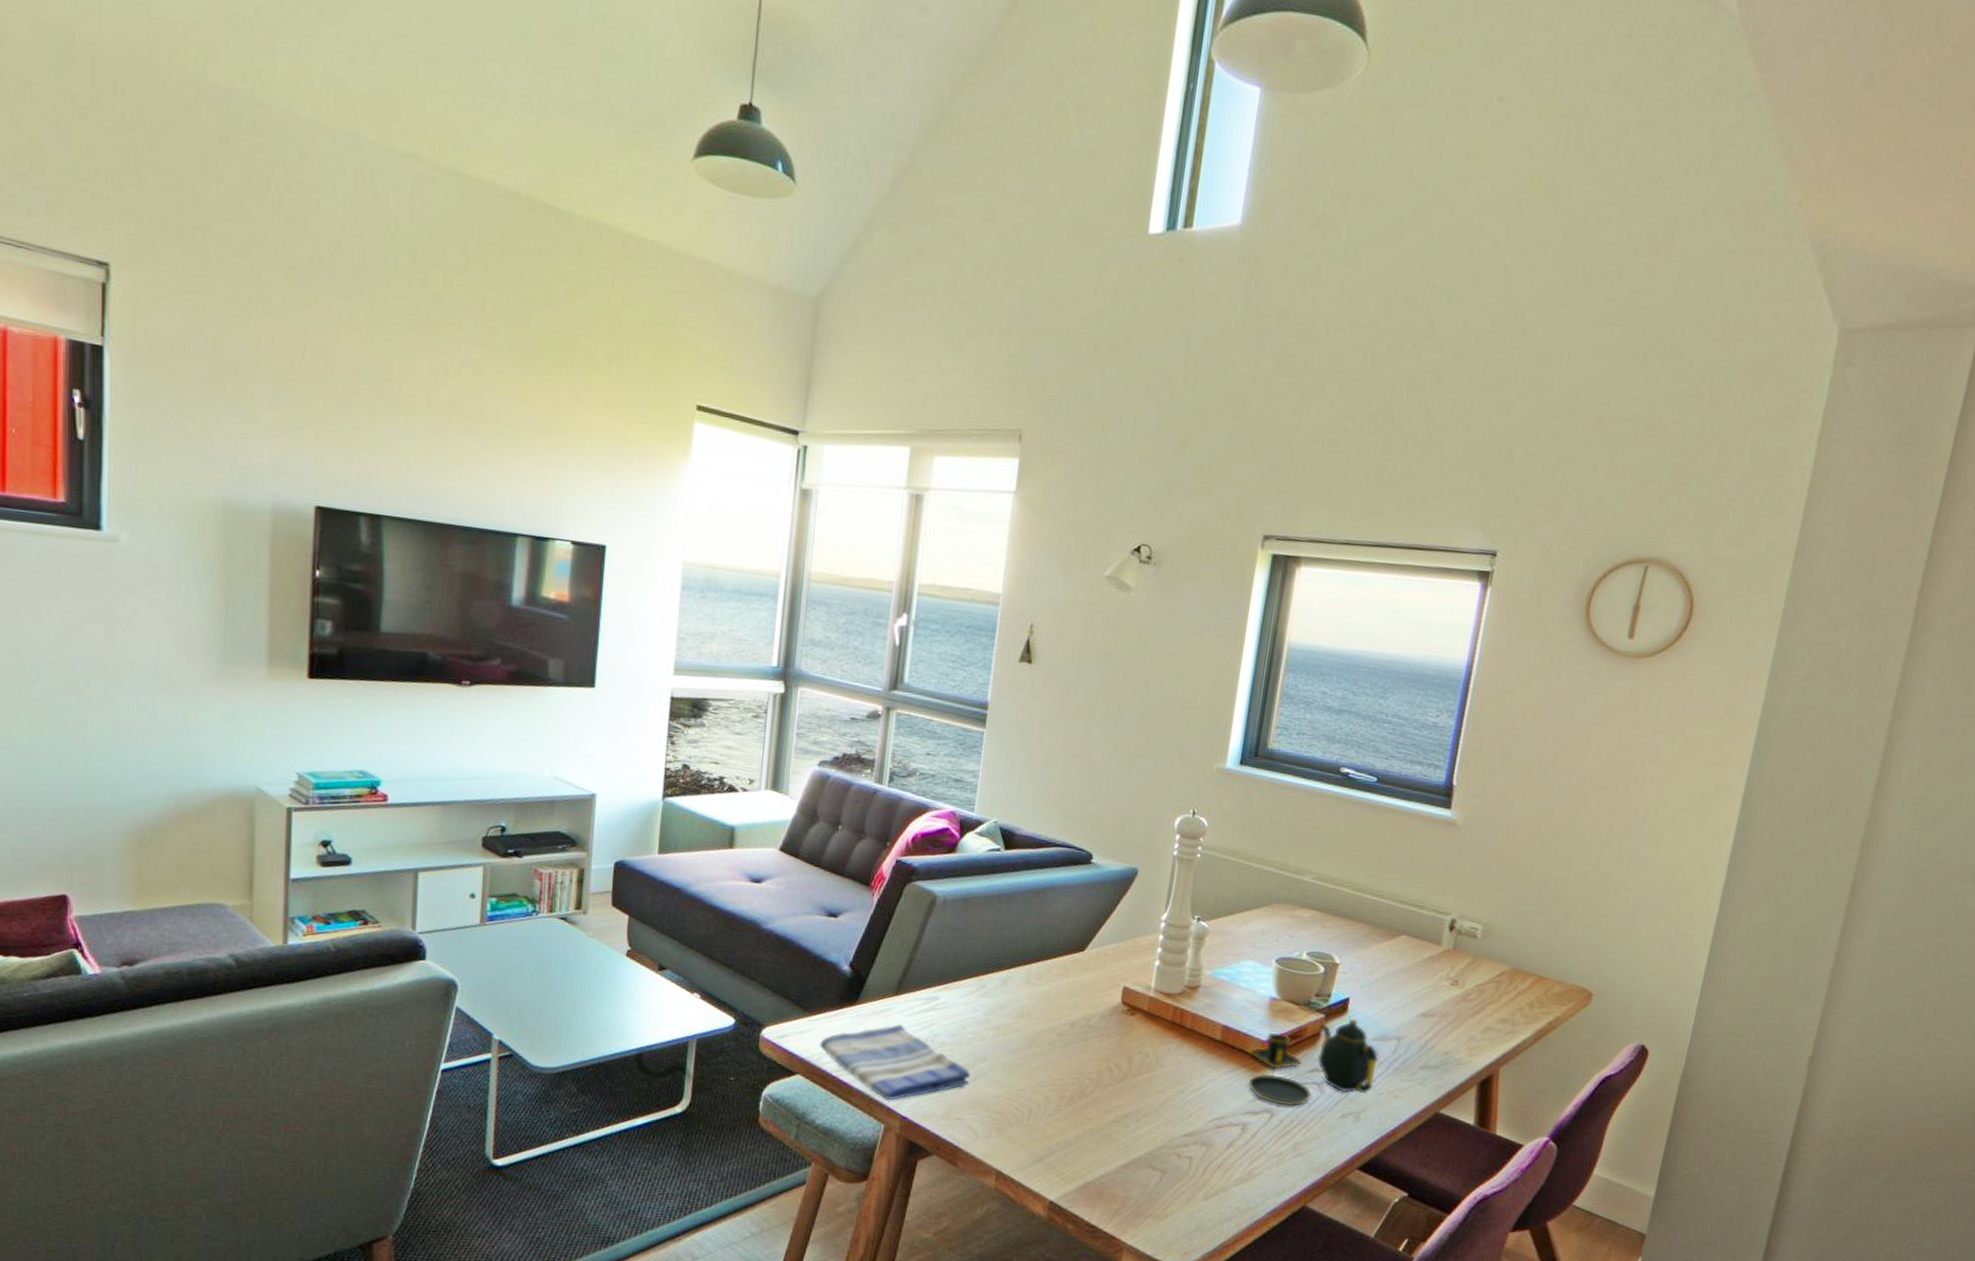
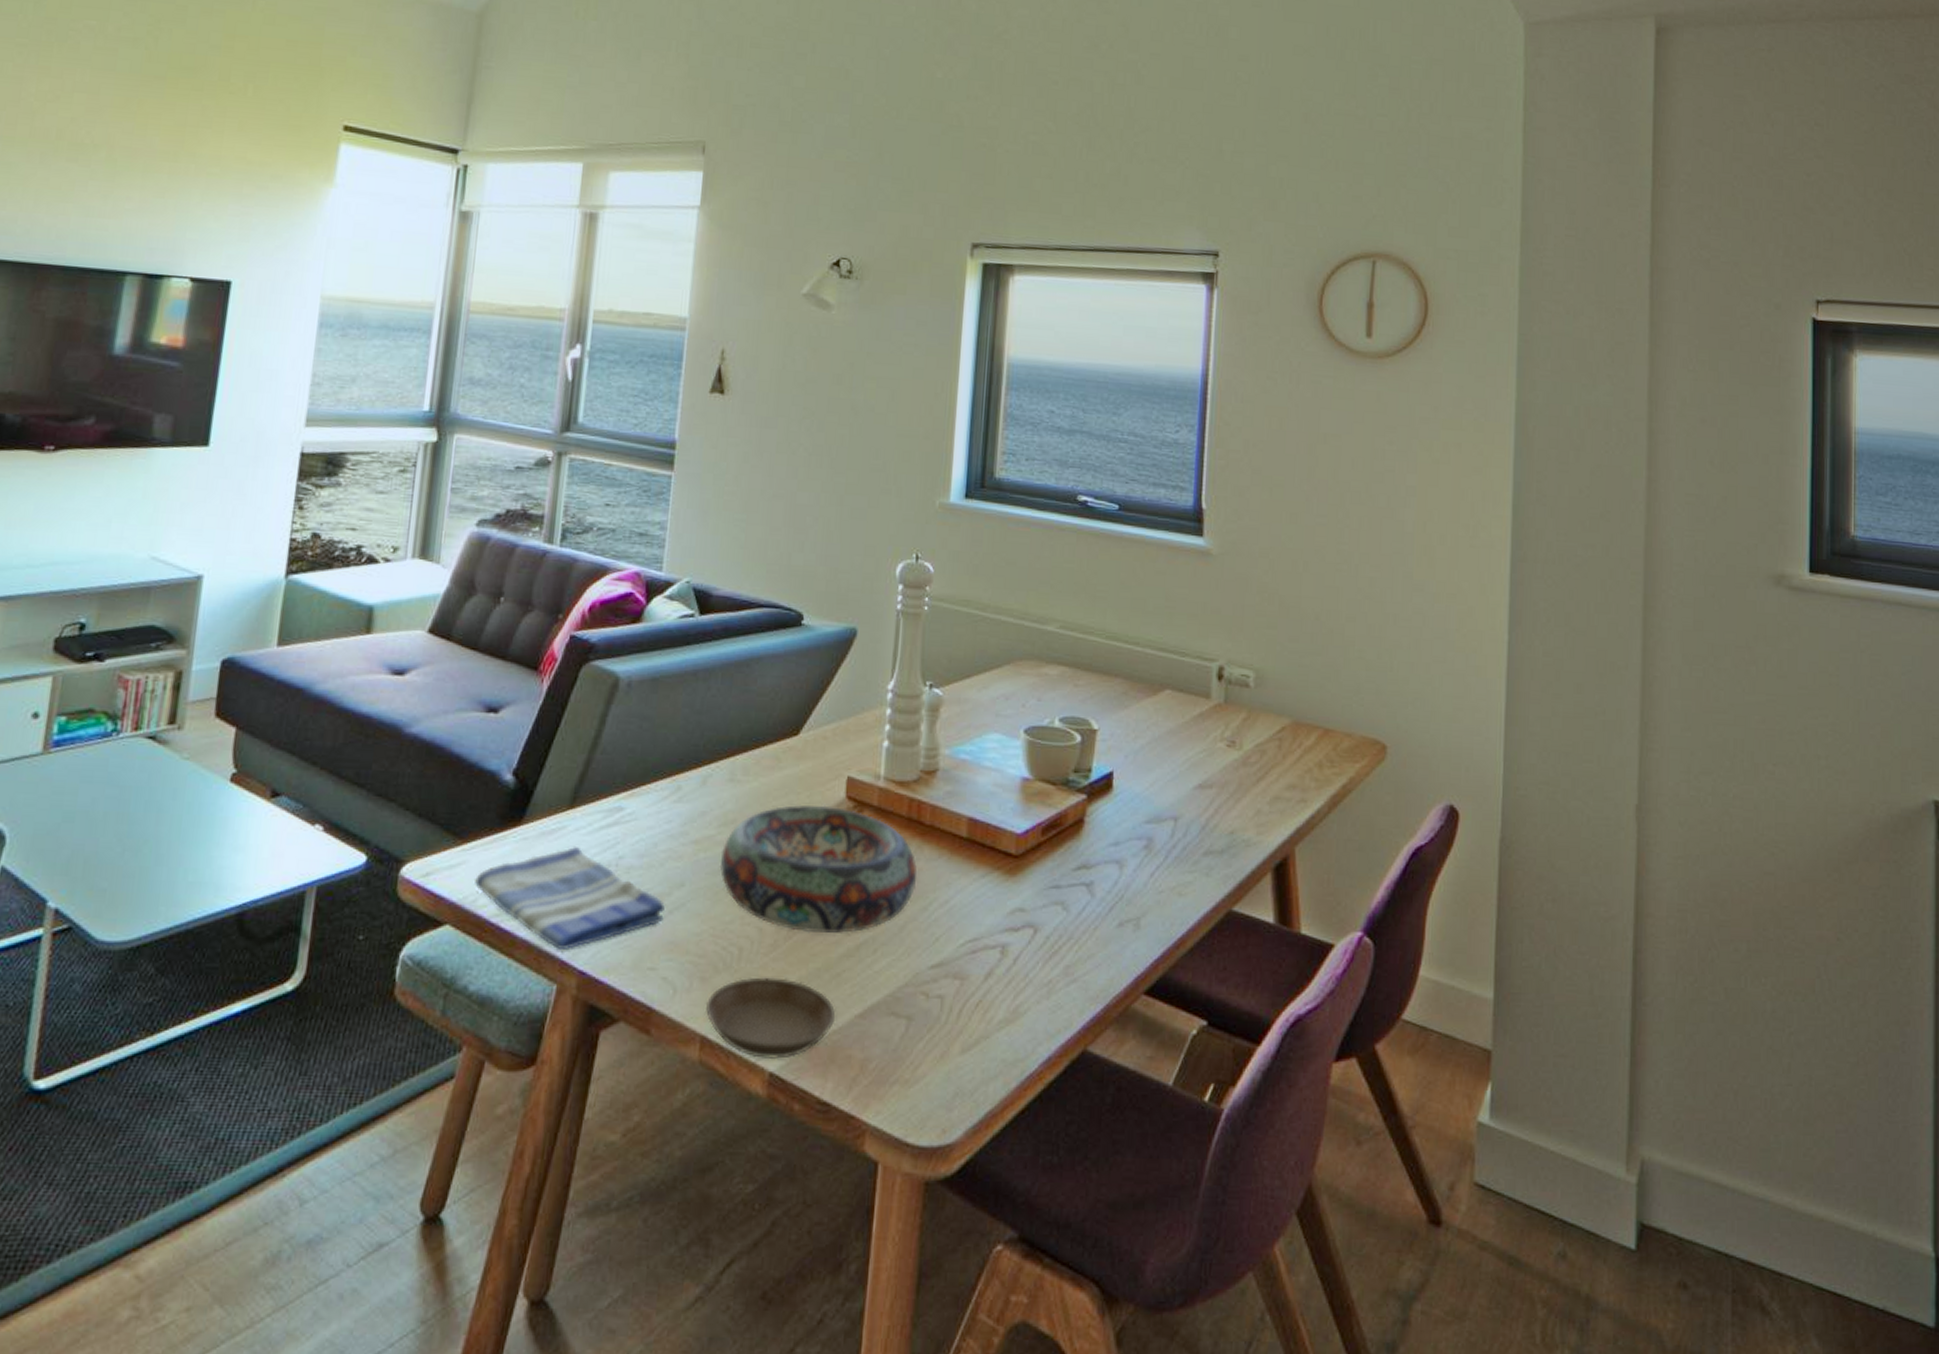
saucer: none [1000,1131,1105,1192] -> present [704,977,836,1059]
decorative bowl: none [1015,1005,1177,1106] -> present [719,805,917,933]
teapot: present [1247,1018,1379,1107] -> none [1001,797,1155,917]

